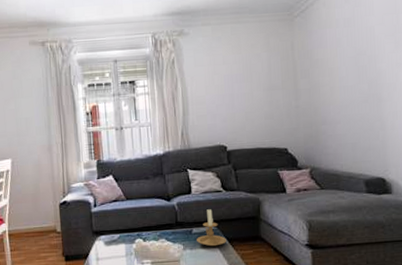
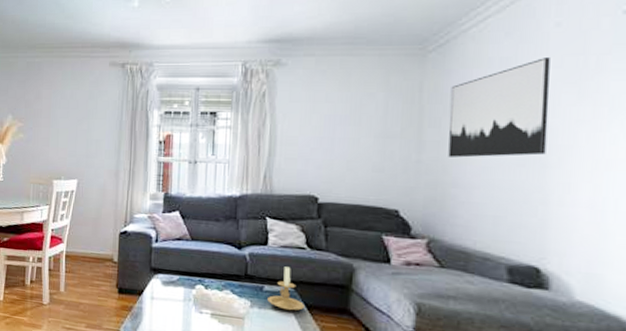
wall art: none [313,16,380,101] -> present [448,56,550,158]

